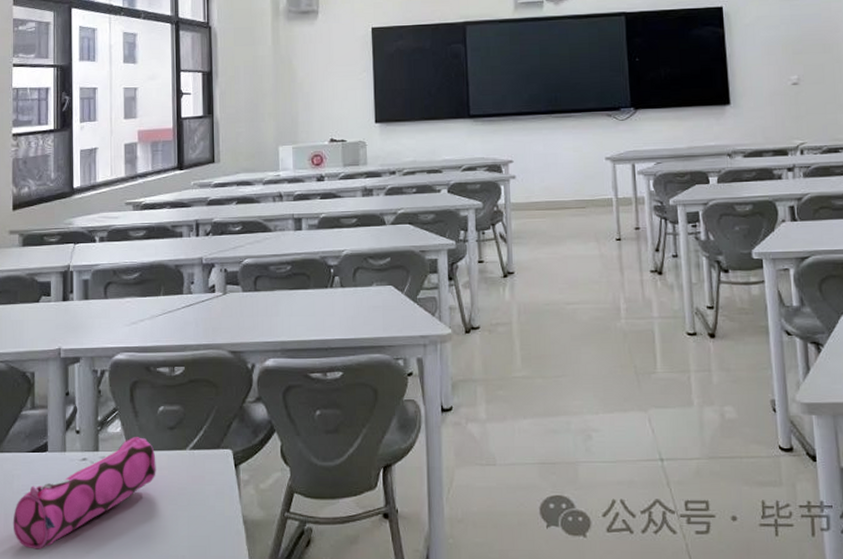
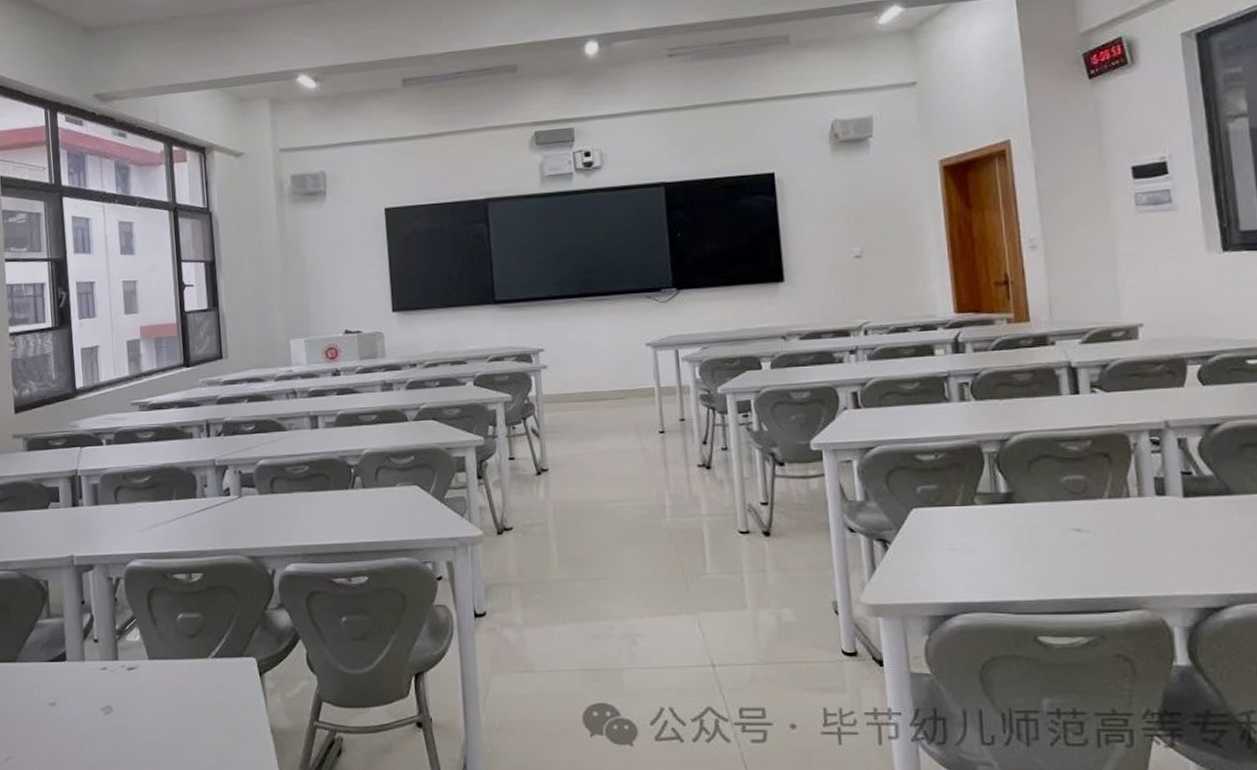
pencil case: present [13,437,156,550] -> none [35,645,179,759]

